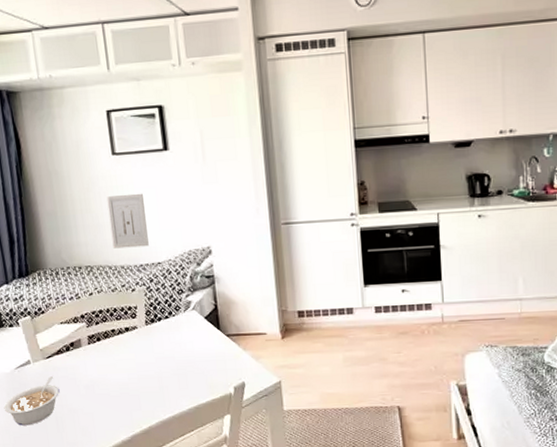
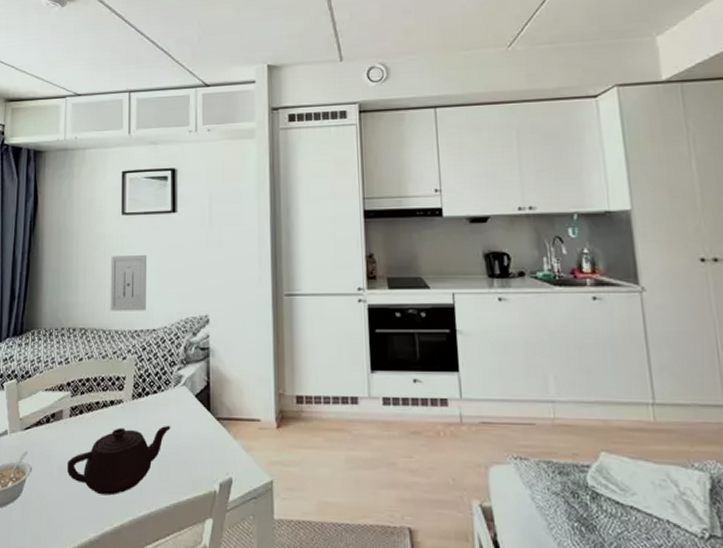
teapot: none [92,344,185,405] -> present [67,425,171,496]

